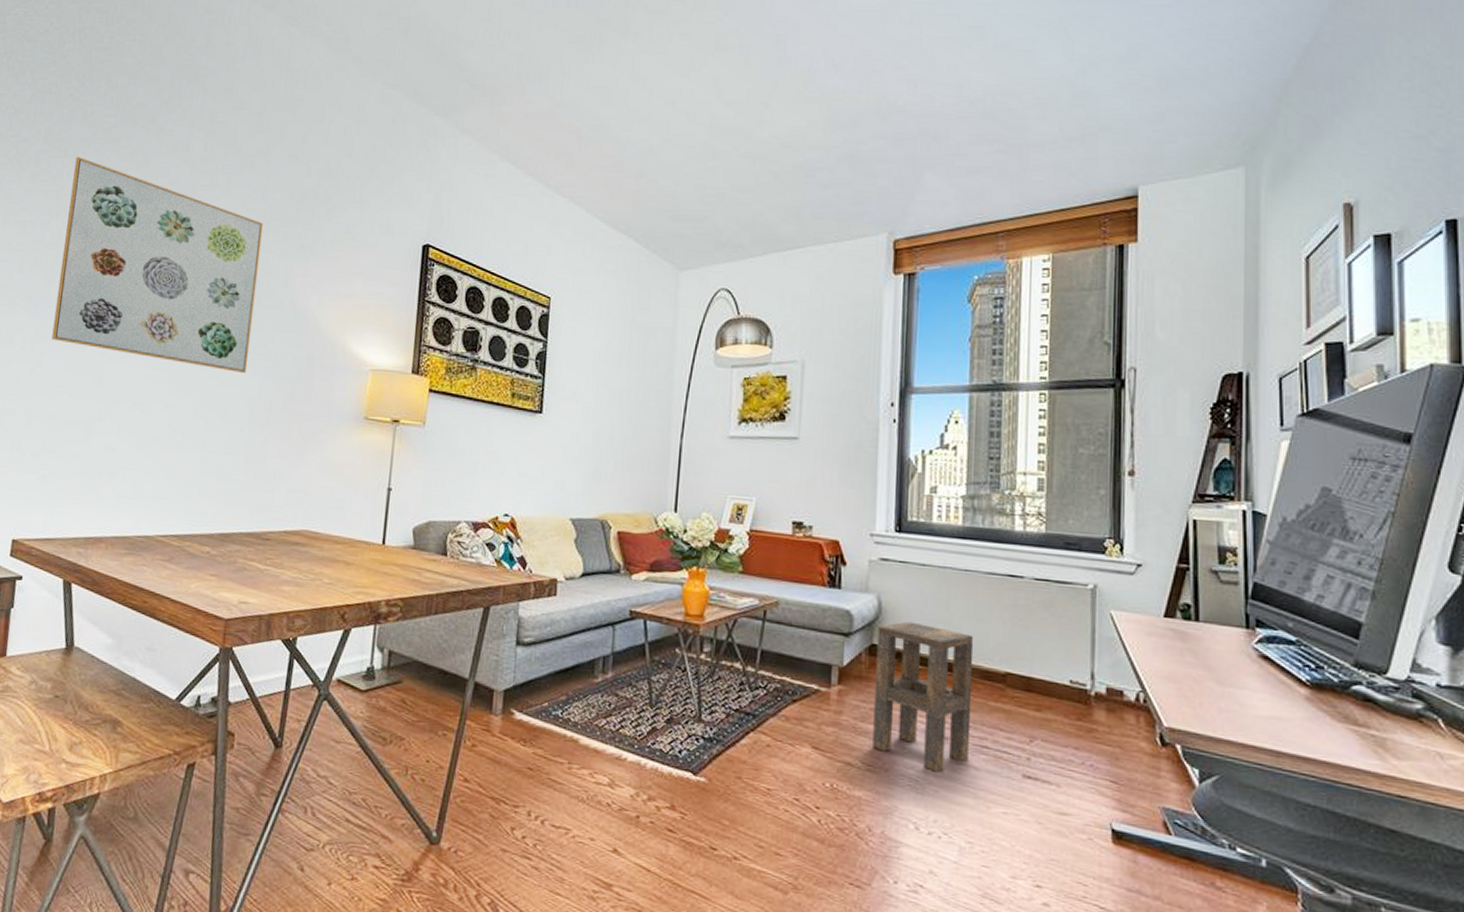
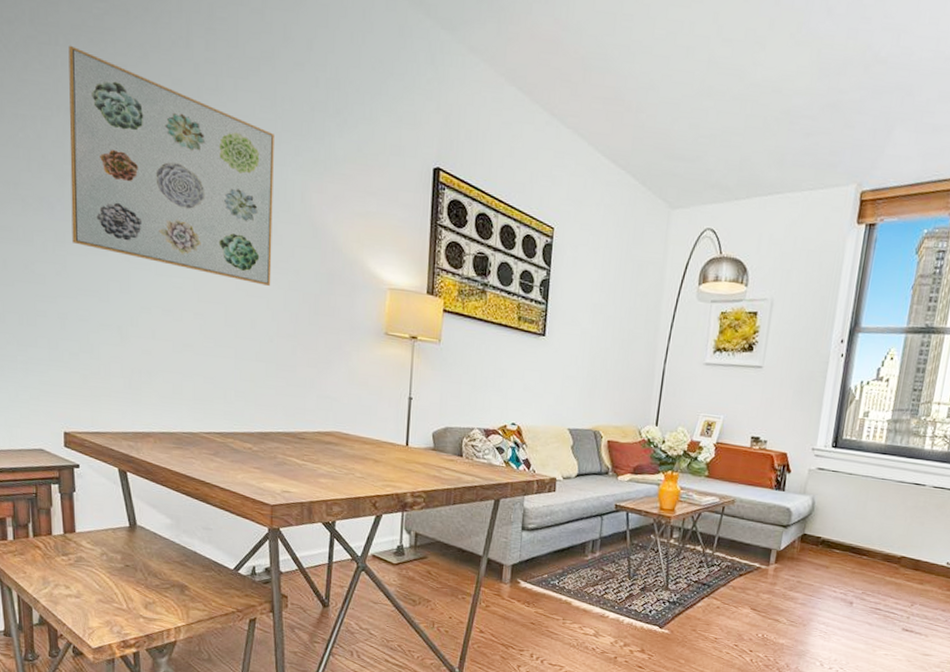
side table: present [873,621,974,772] -> none [796,517,882,627]

